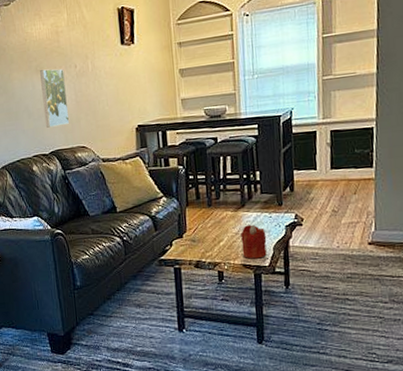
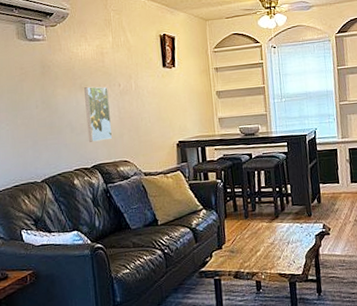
candle: present [241,224,267,259] -> none [275,235,300,268]

